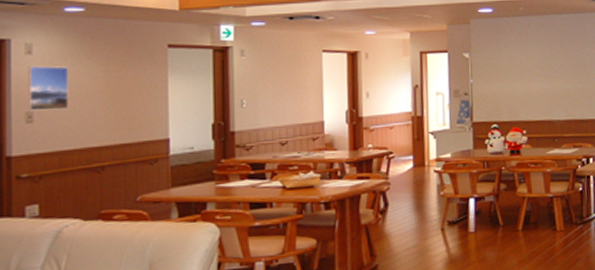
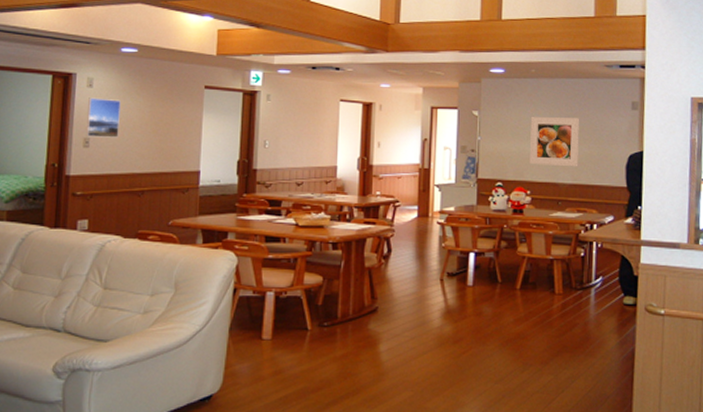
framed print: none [522,54,572,104] -> present [529,117,579,167]

